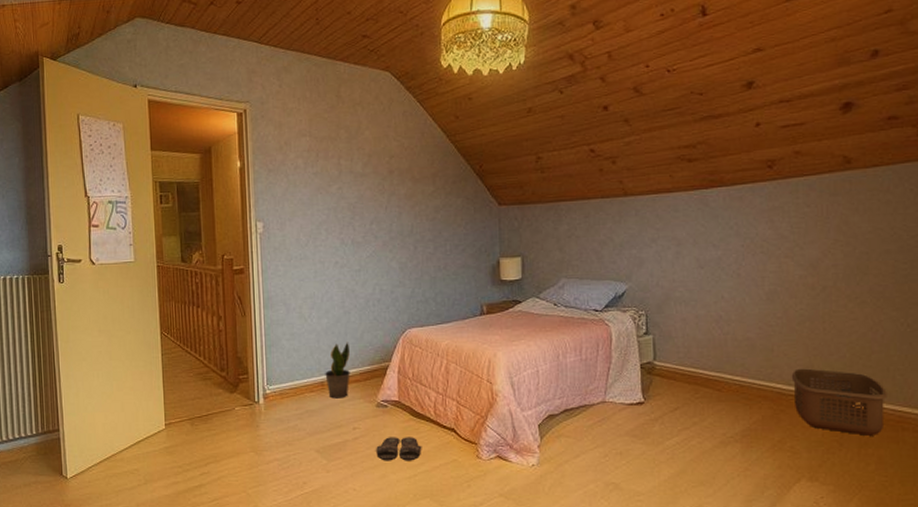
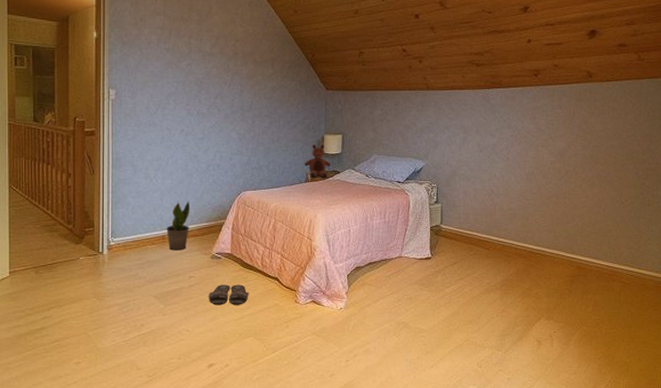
teddy bear: none [478,270,509,310] -> present [305,145,330,179]
clothes hamper: present [791,368,887,436] -> none [539,233,604,285]

